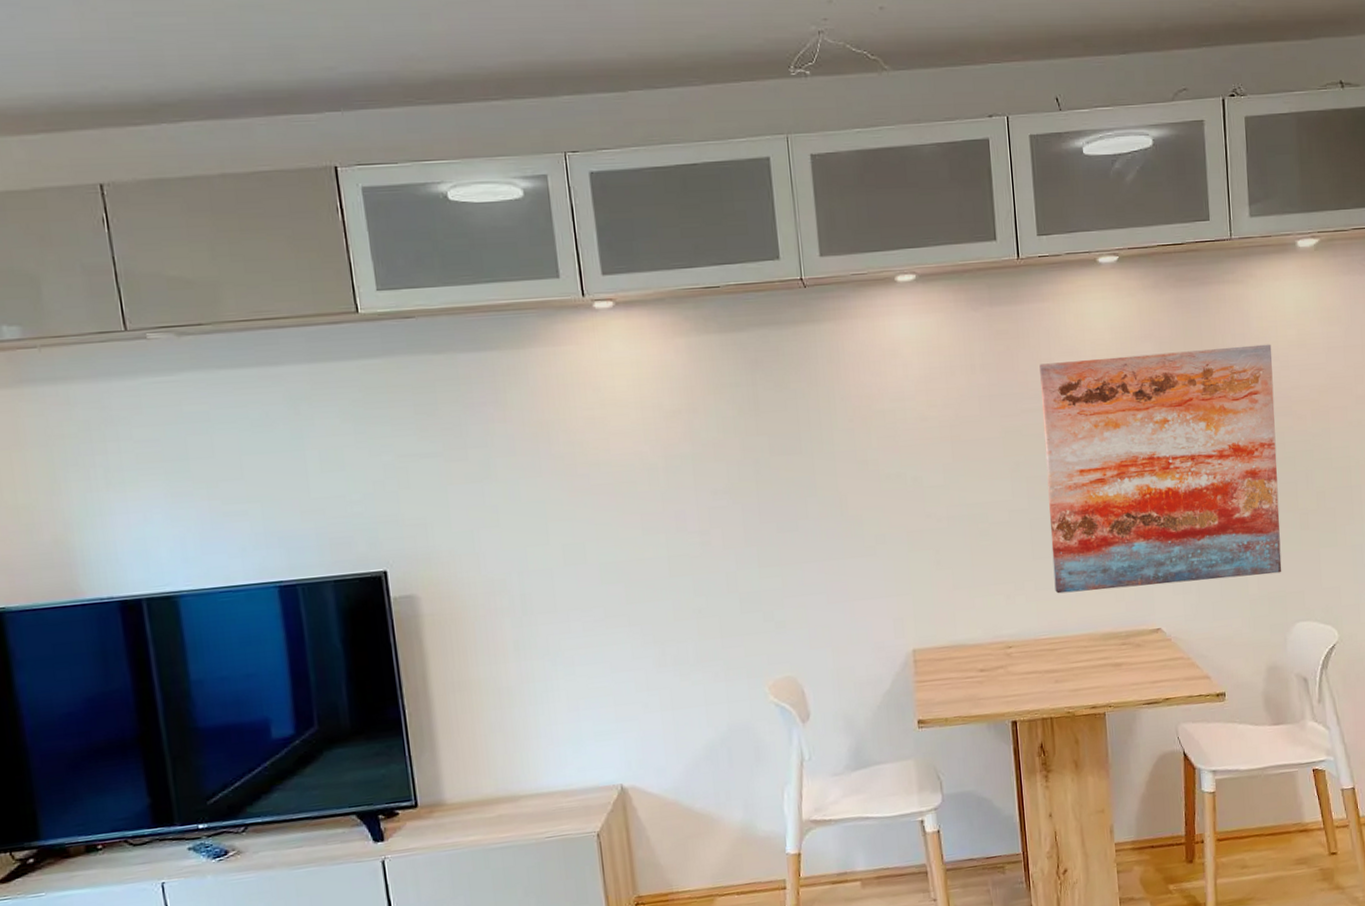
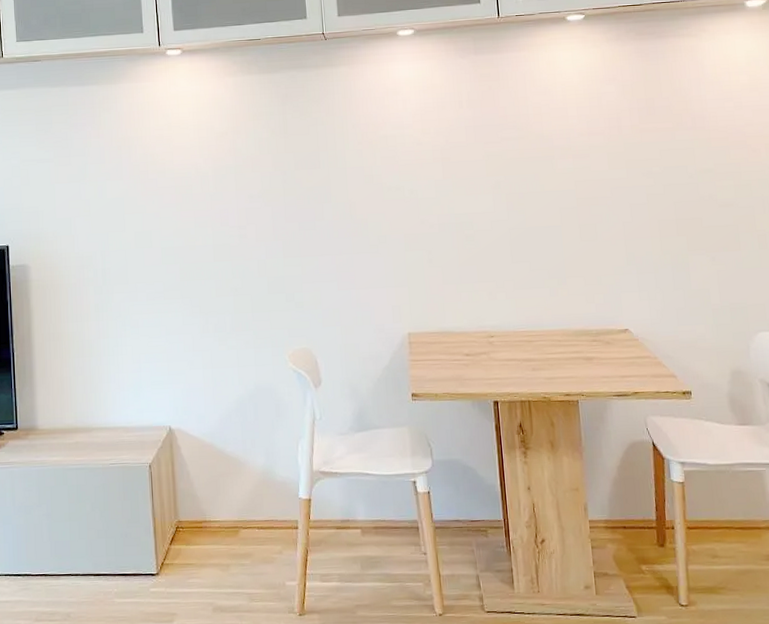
wall art: present [1039,344,1282,594] -> none [517,87,743,293]

